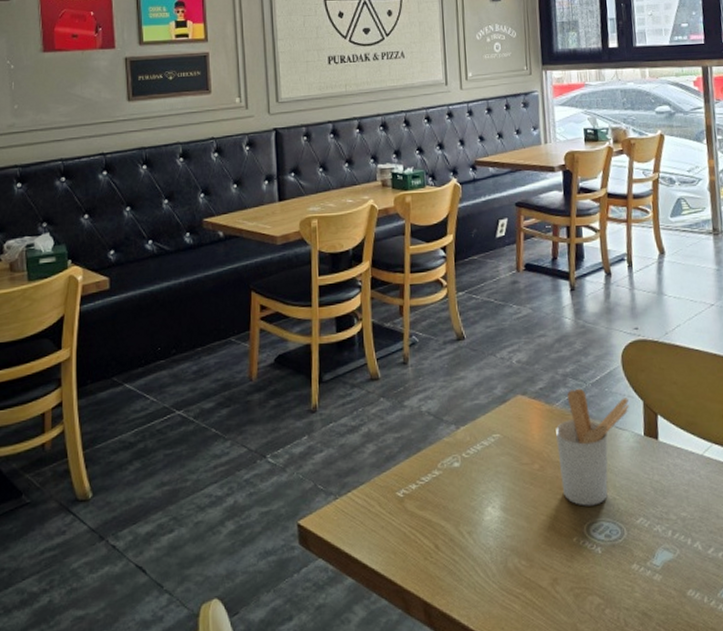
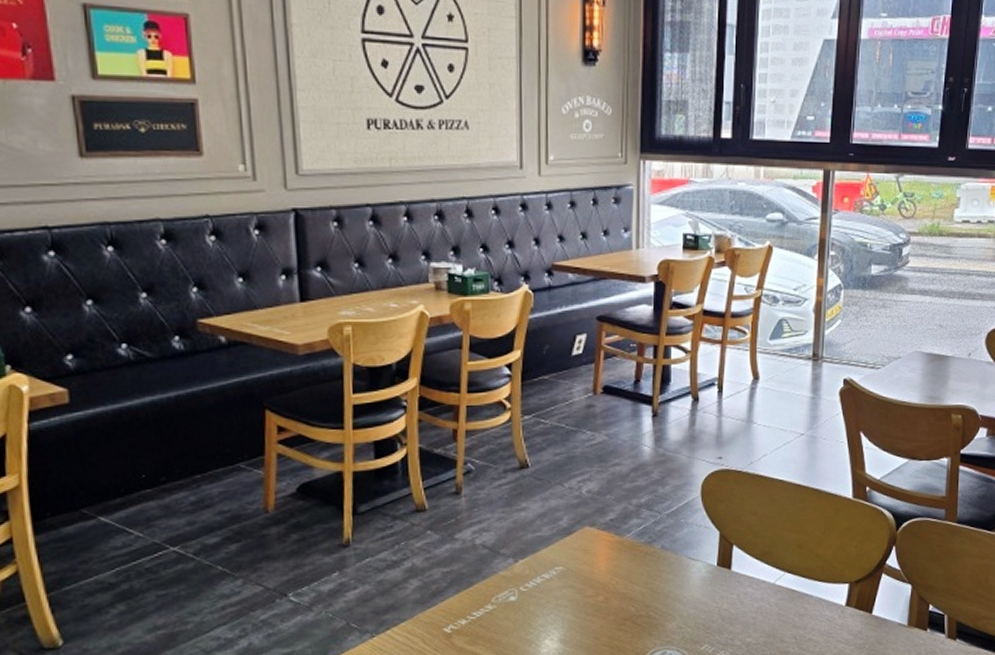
utensil holder: present [556,388,629,506] -> none [625,519,704,636]

